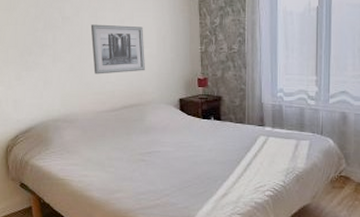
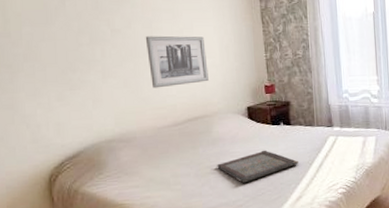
serving tray: none [148,143,226,174] -> present [217,150,298,184]

